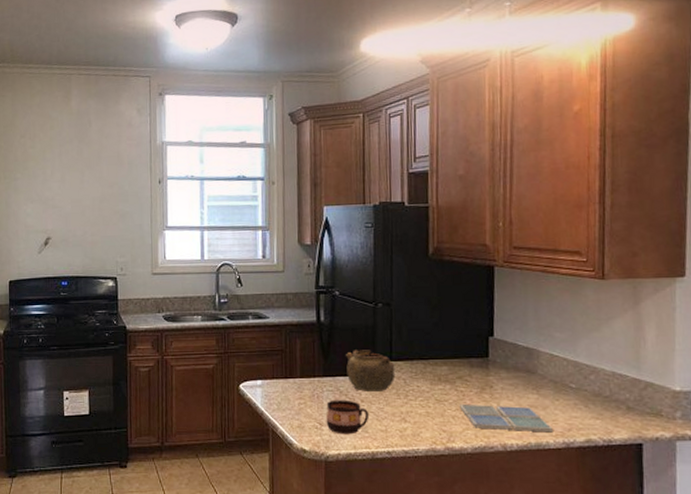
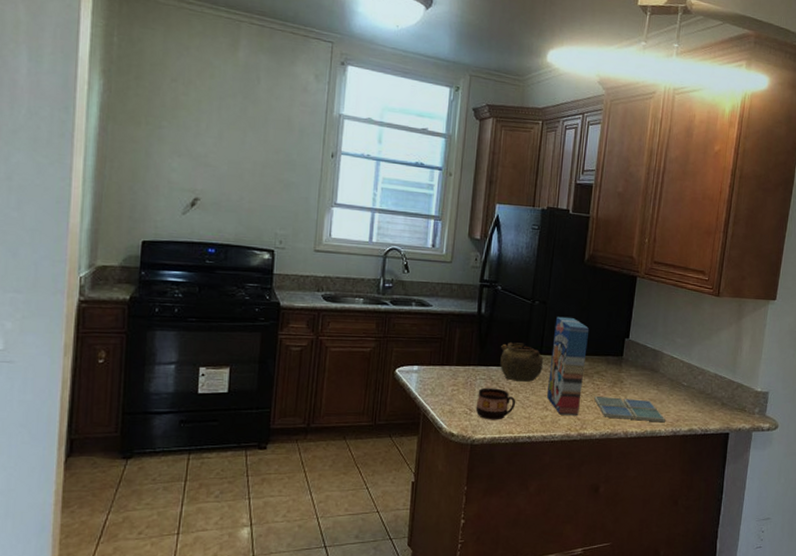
cereal box: none [403,318,444,427] -> present [546,316,589,415]

